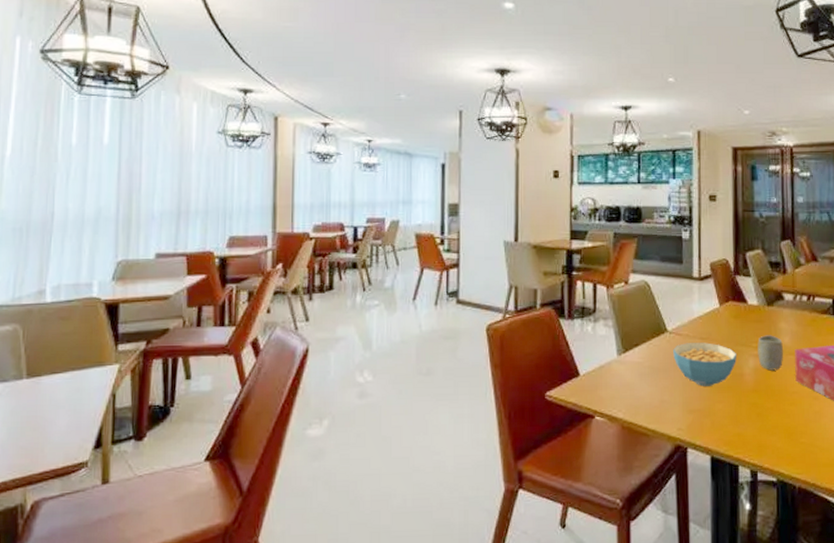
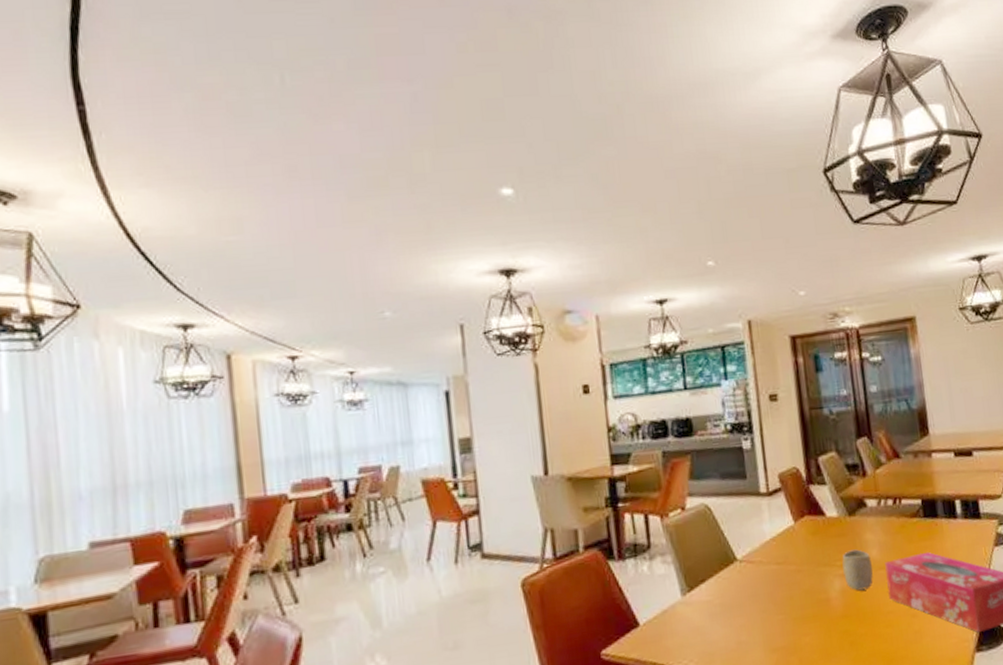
cereal bowl: present [673,342,737,386] -> none [746,567,821,620]

